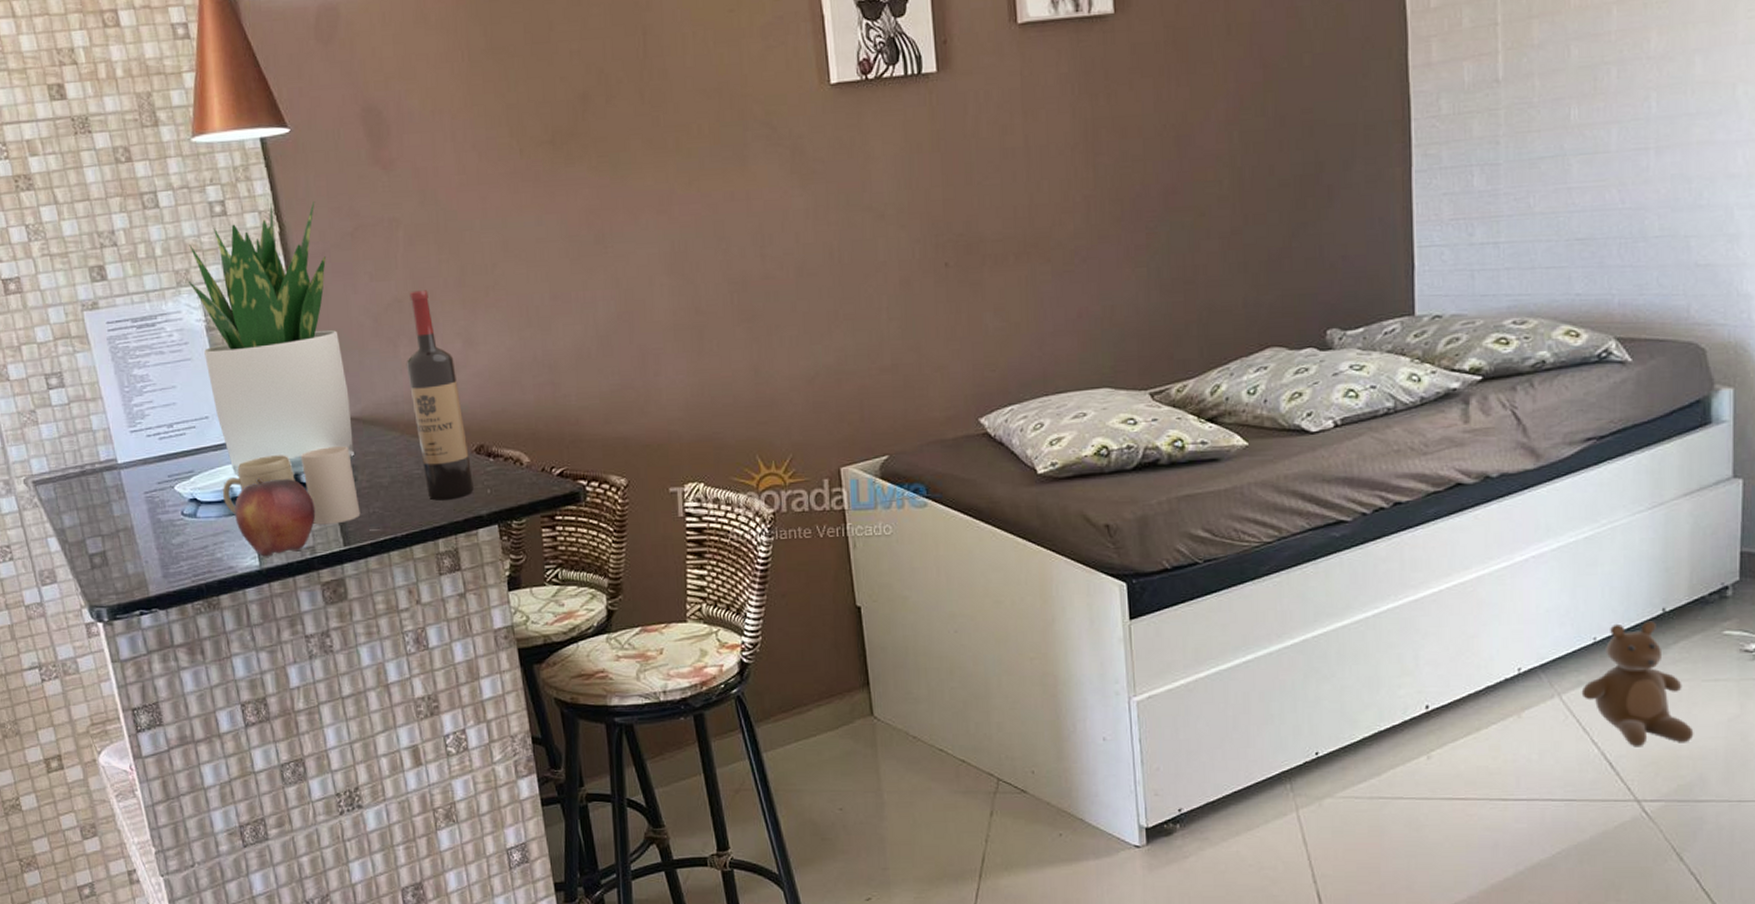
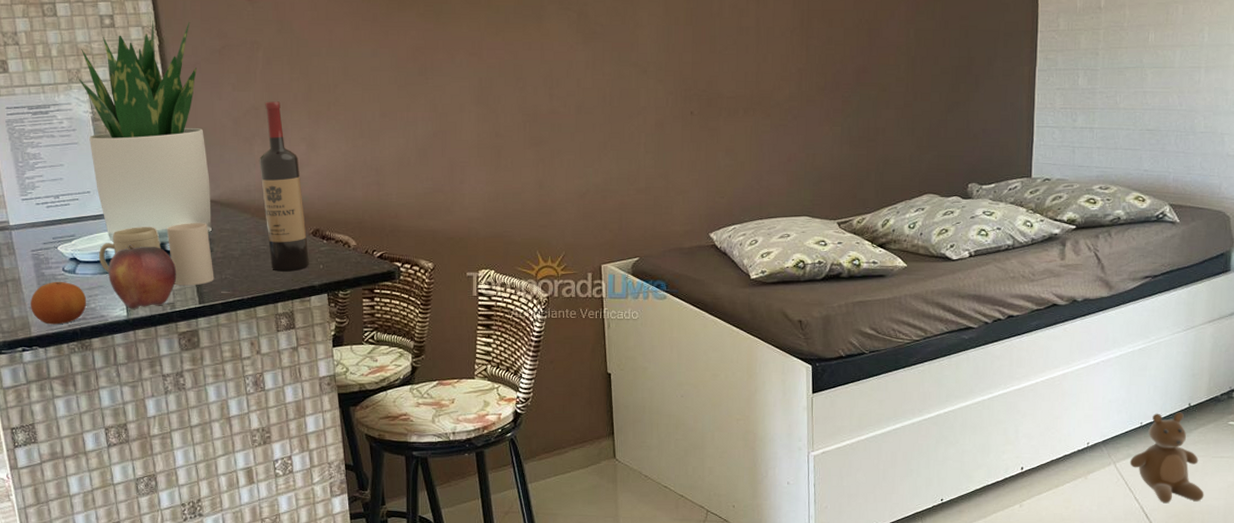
fruit: none [146,528,212,581] -> present [31,282,87,325]

